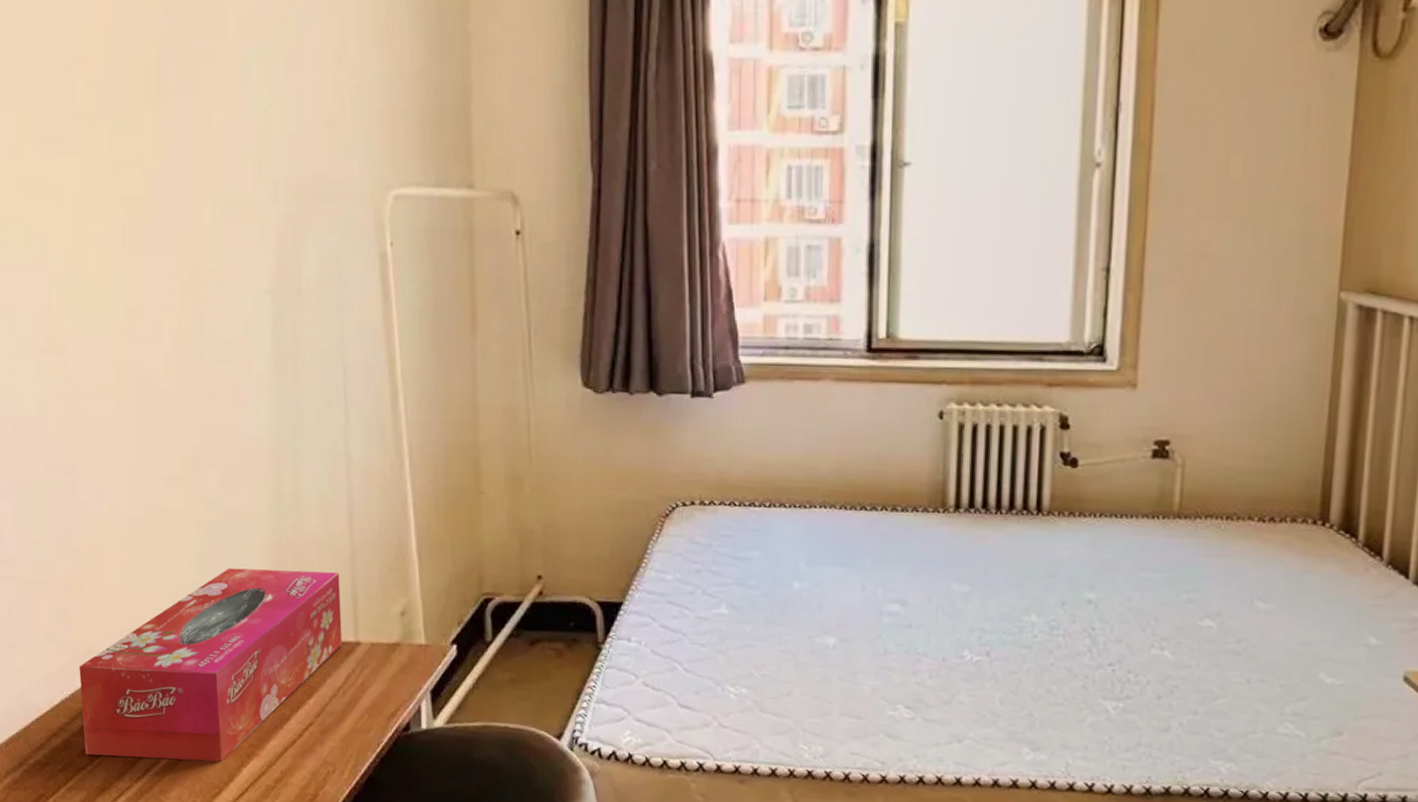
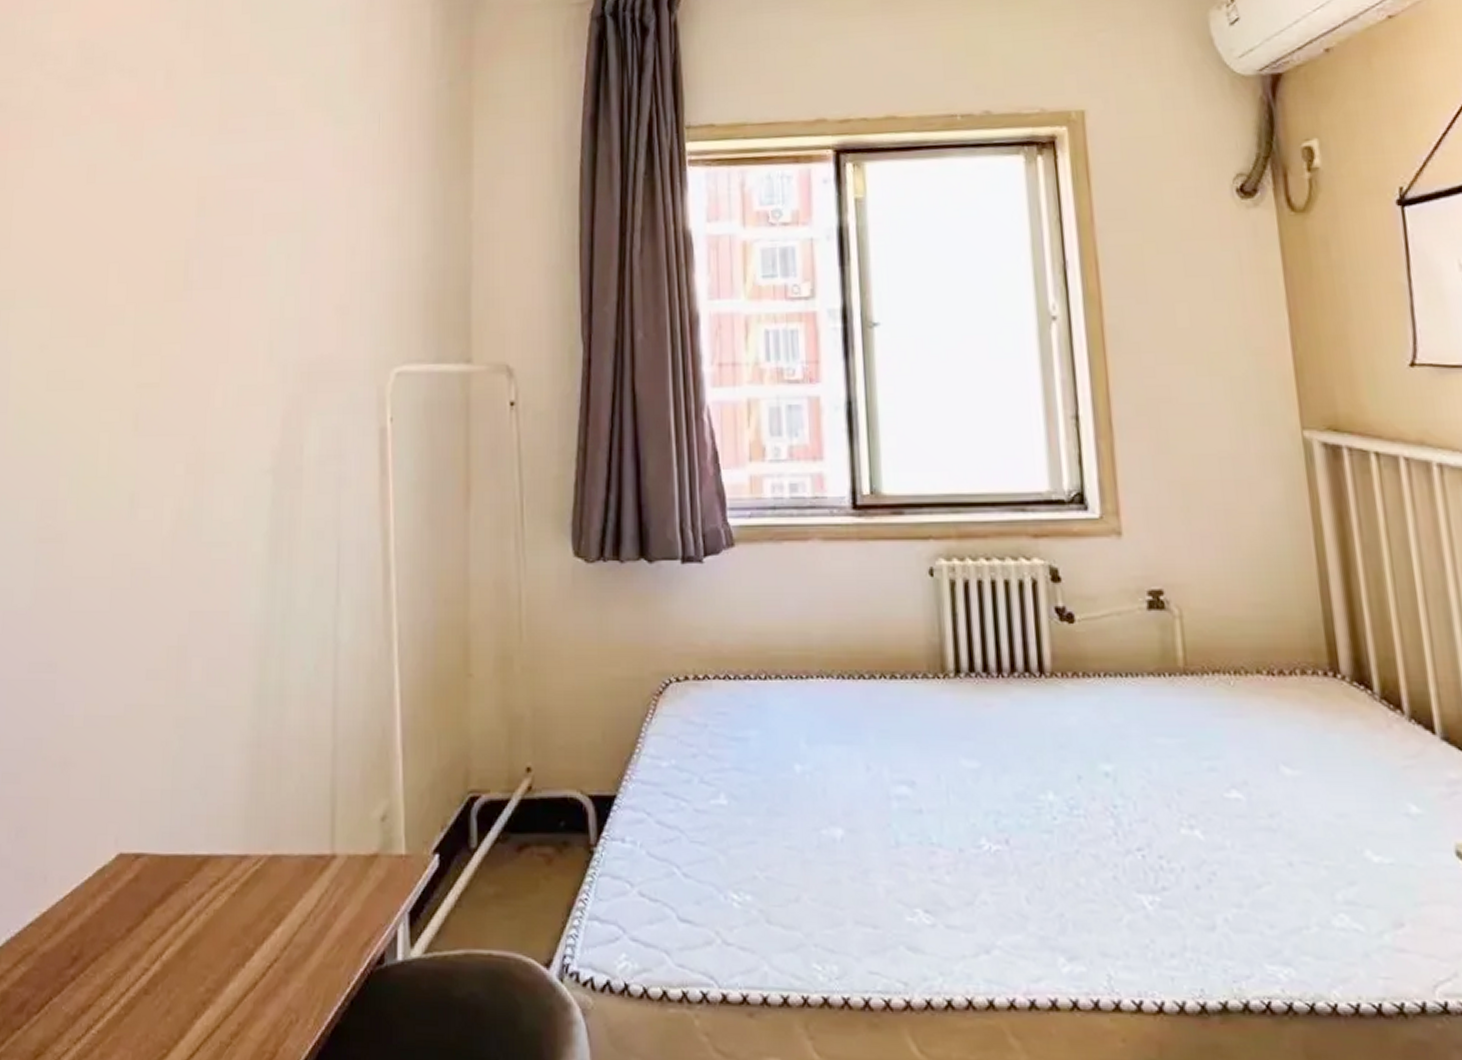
tissue box: present [79,568,343,762] -> none [24,771,319,1014]

